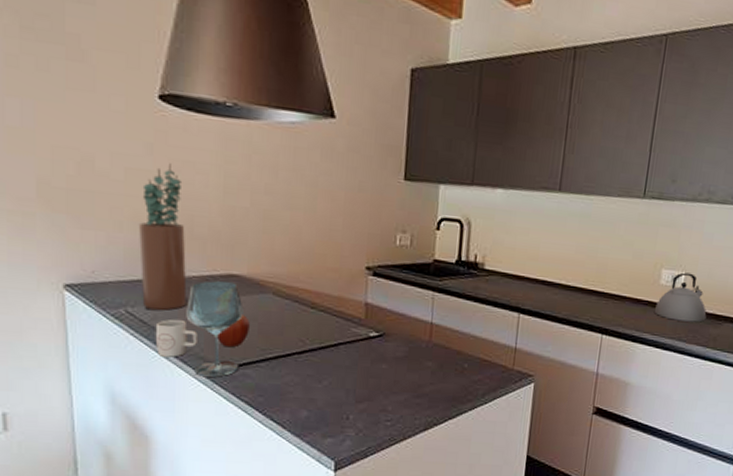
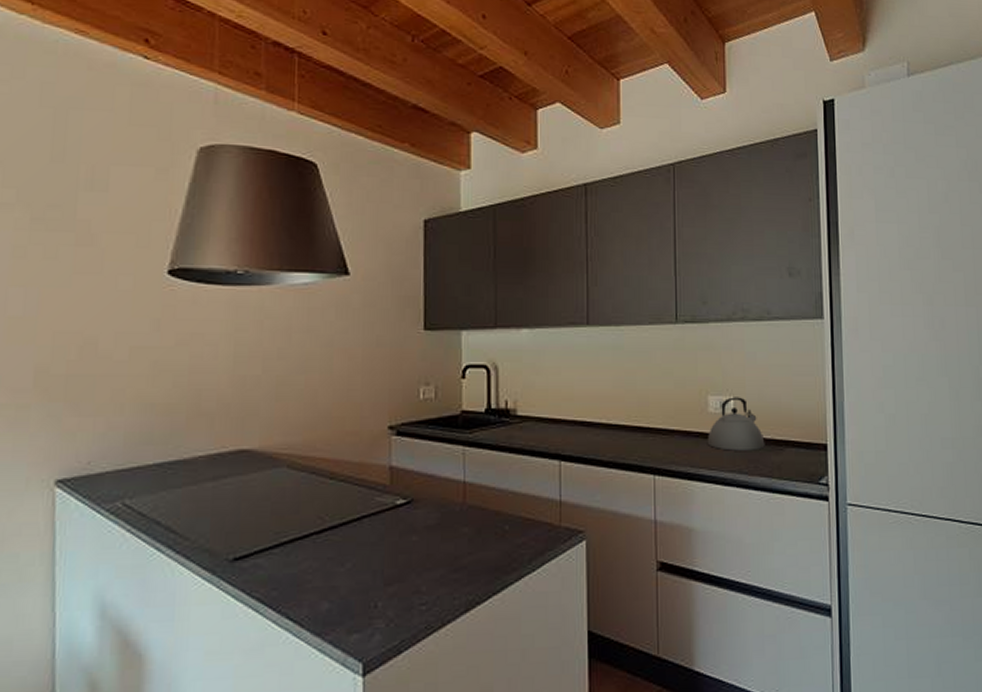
vase: present [138,163,187,311] -> none [140,337,192,500]
mug: present [155,319,199,358] -> none [154,507,204,554]
wine glass: present [186,281,244,378] -> none [190,459,255,574]
fruit: present [217,315,250,348] -> none [225,494,262,535]

